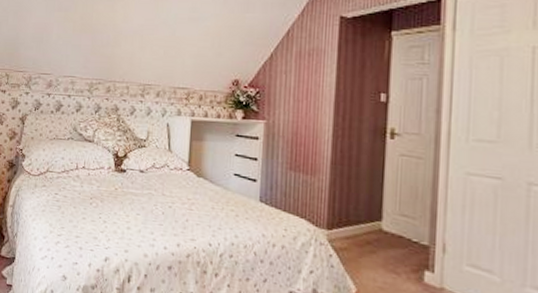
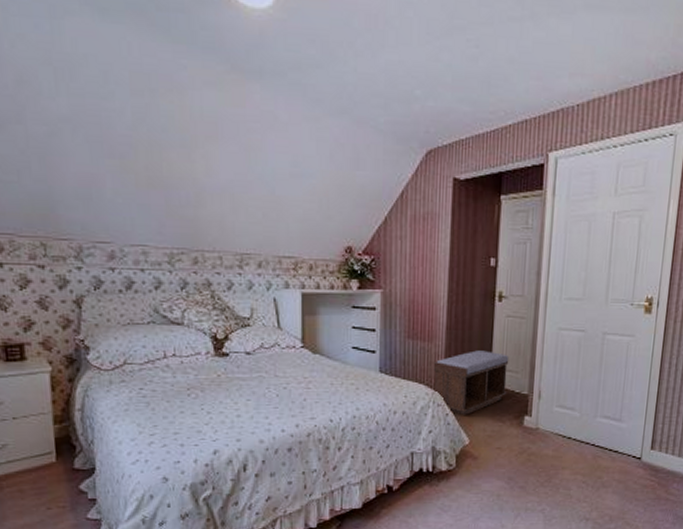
bench: none [315,189,404,261] -> present [433,350,510,416]

